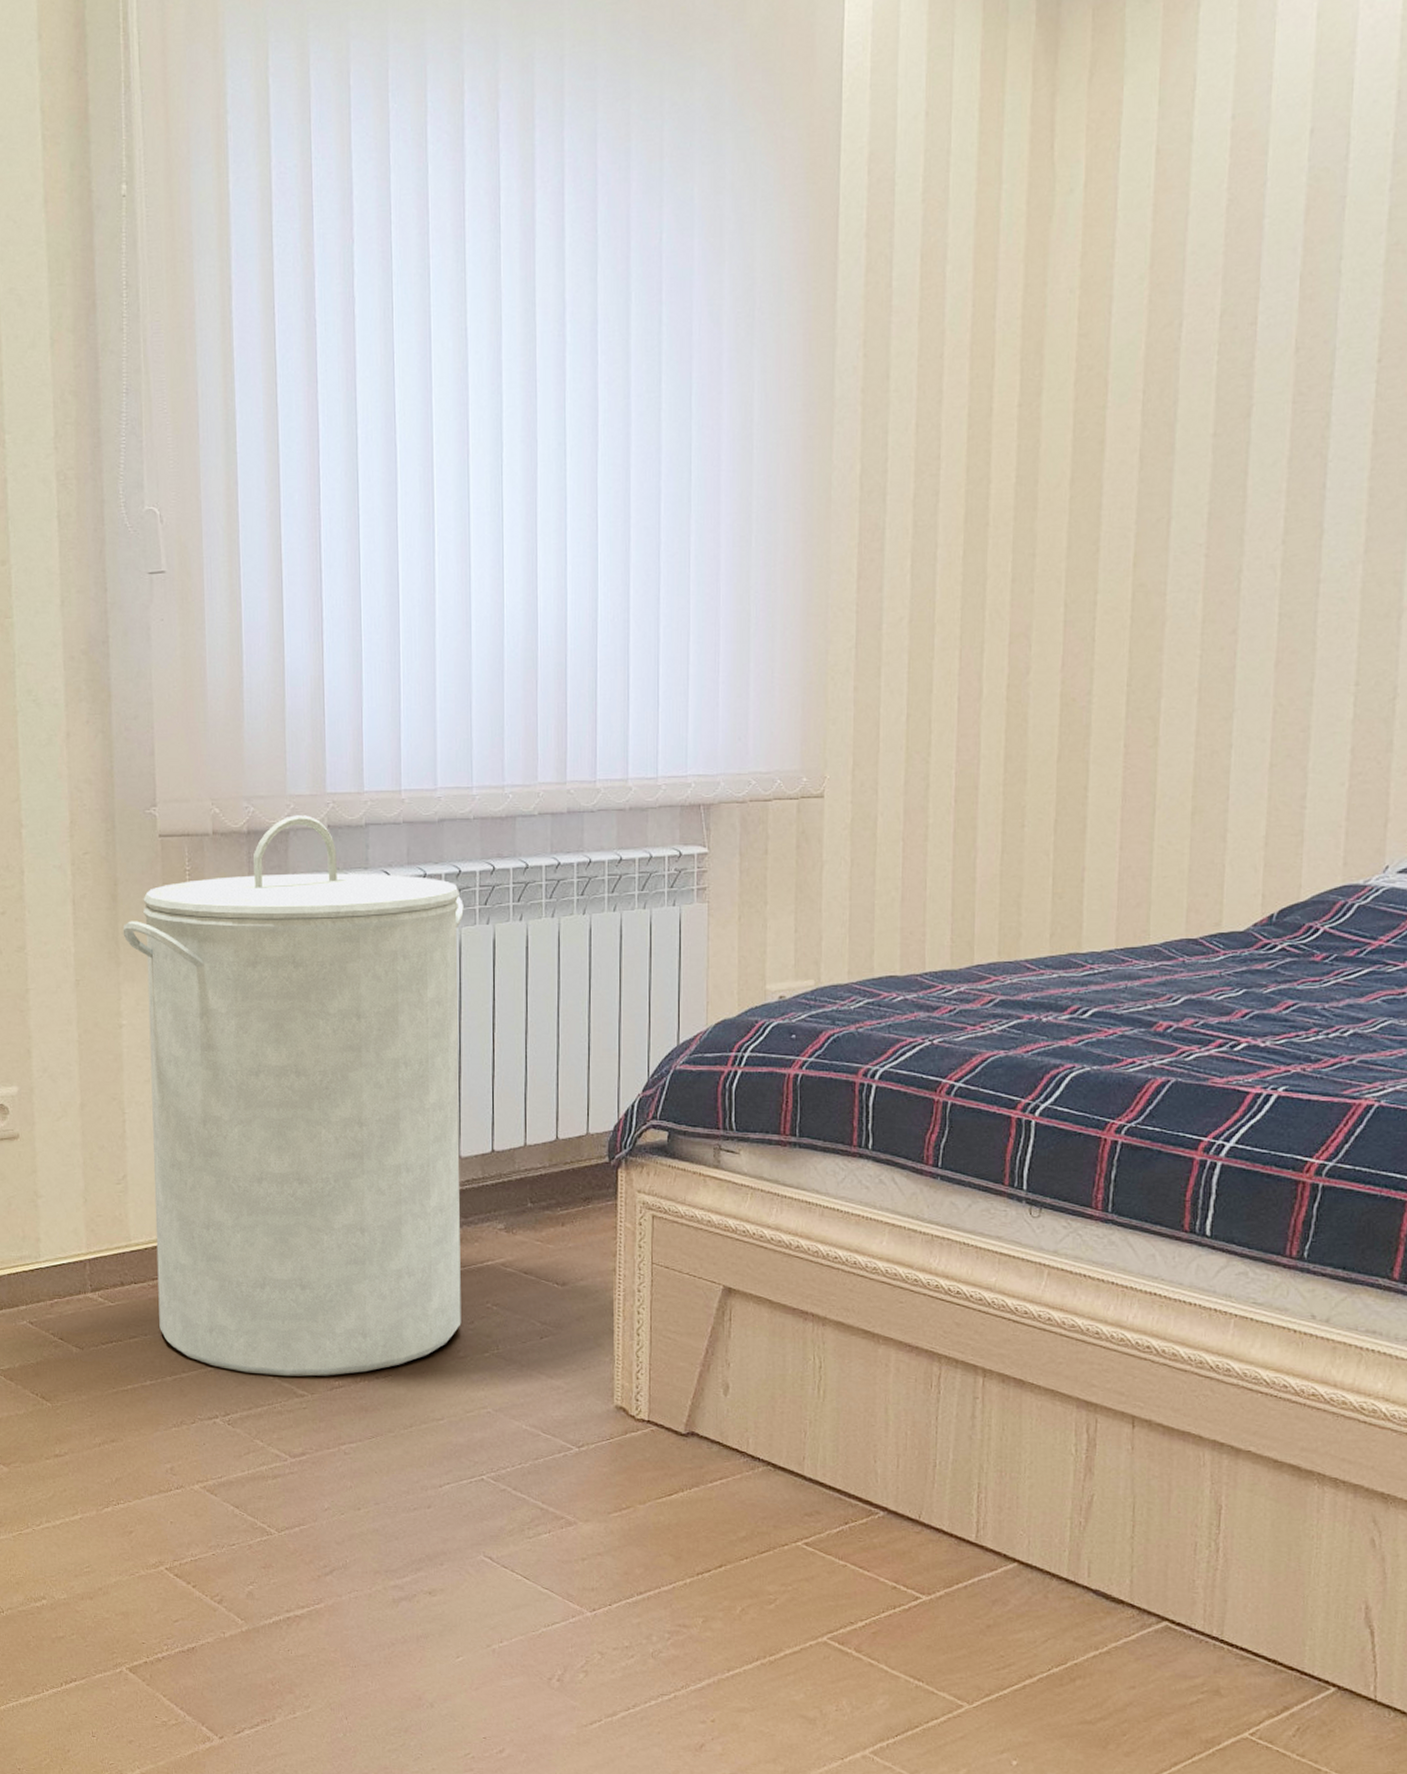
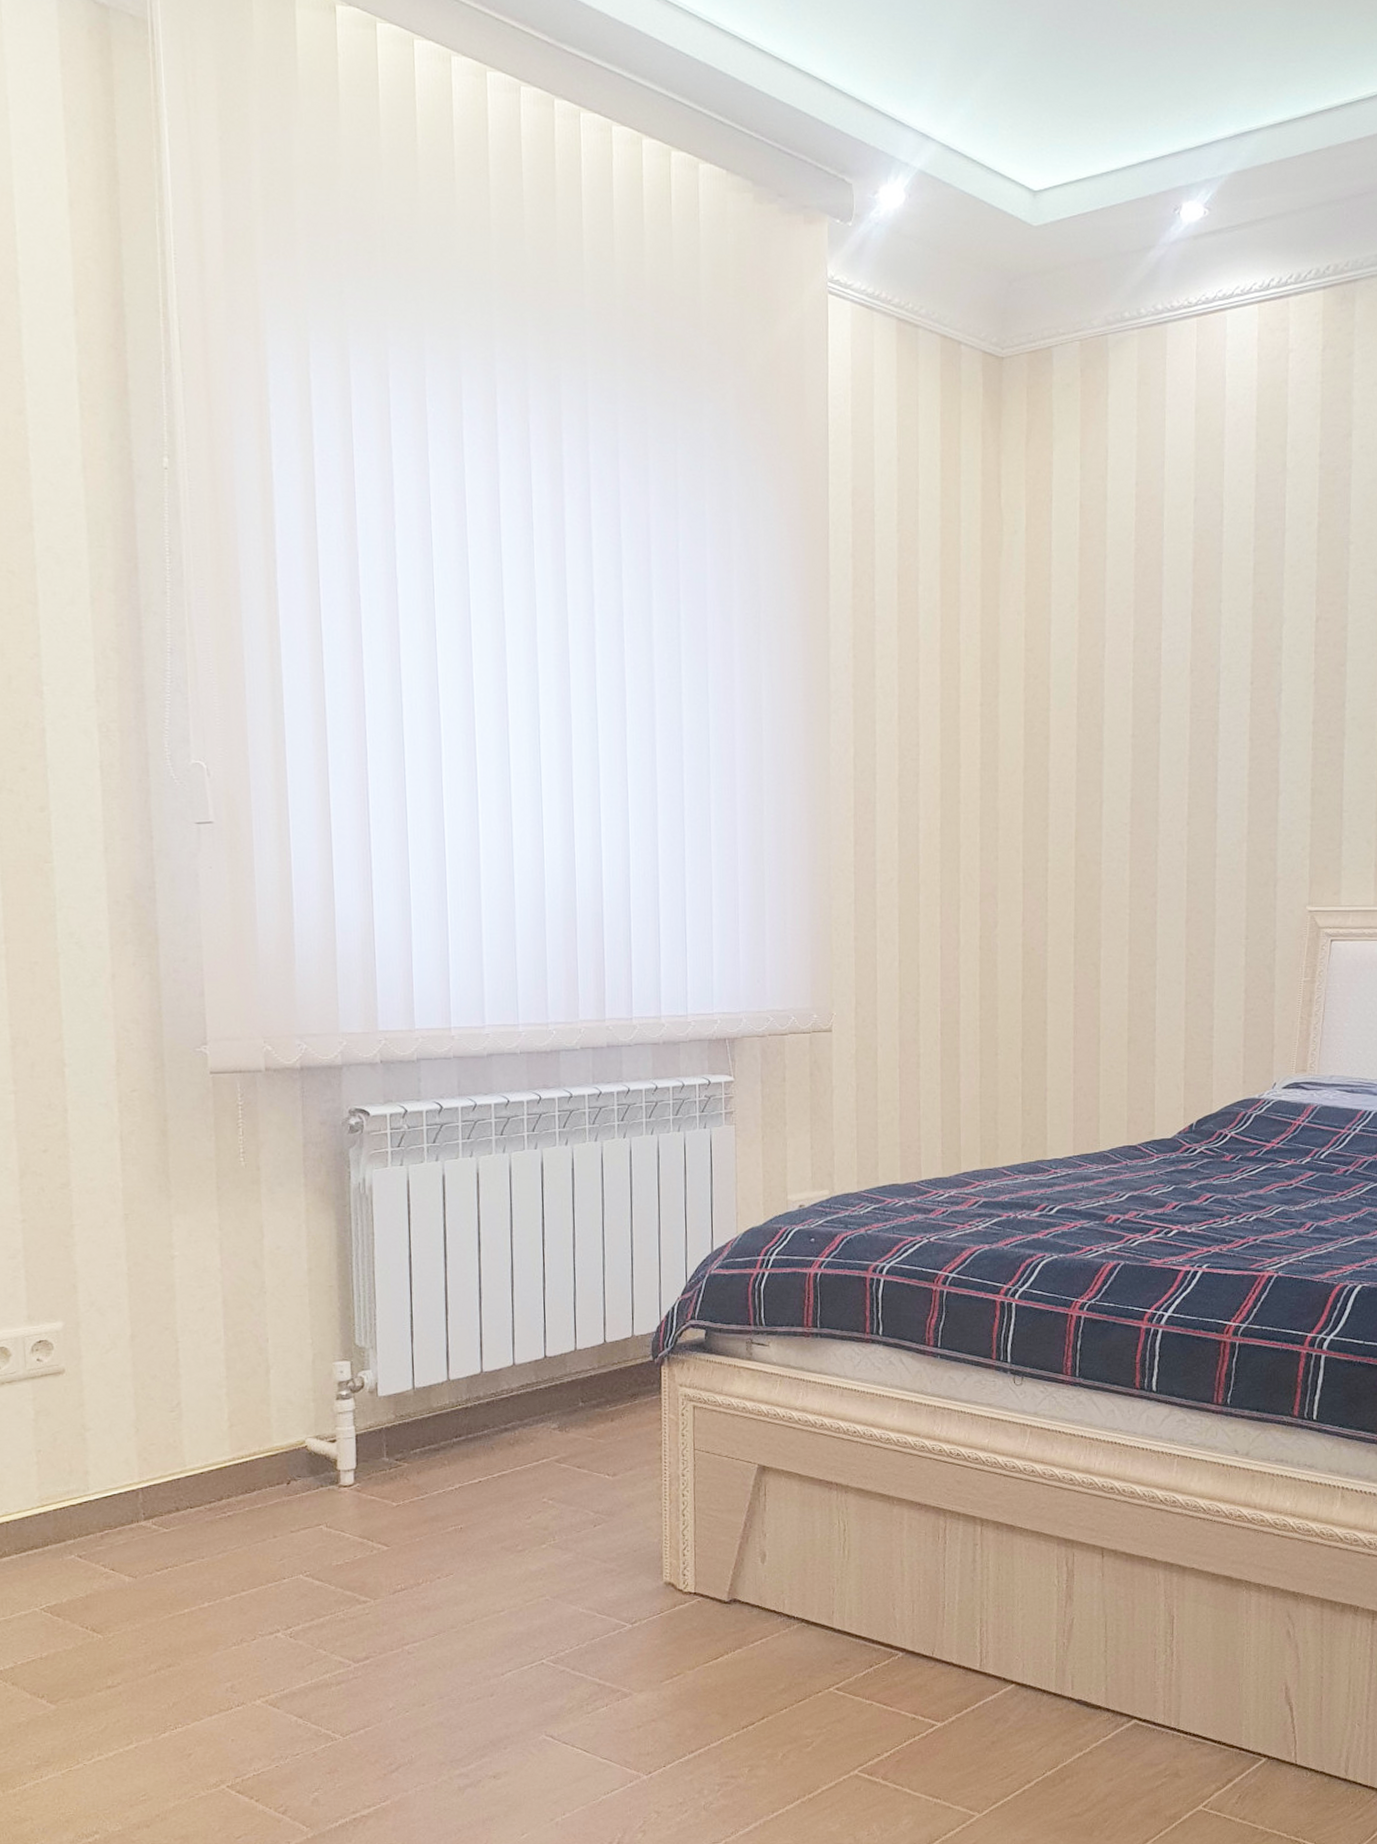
laundry hamper: present [122,815,464,1377] -> none [173,1051,519,1586]

